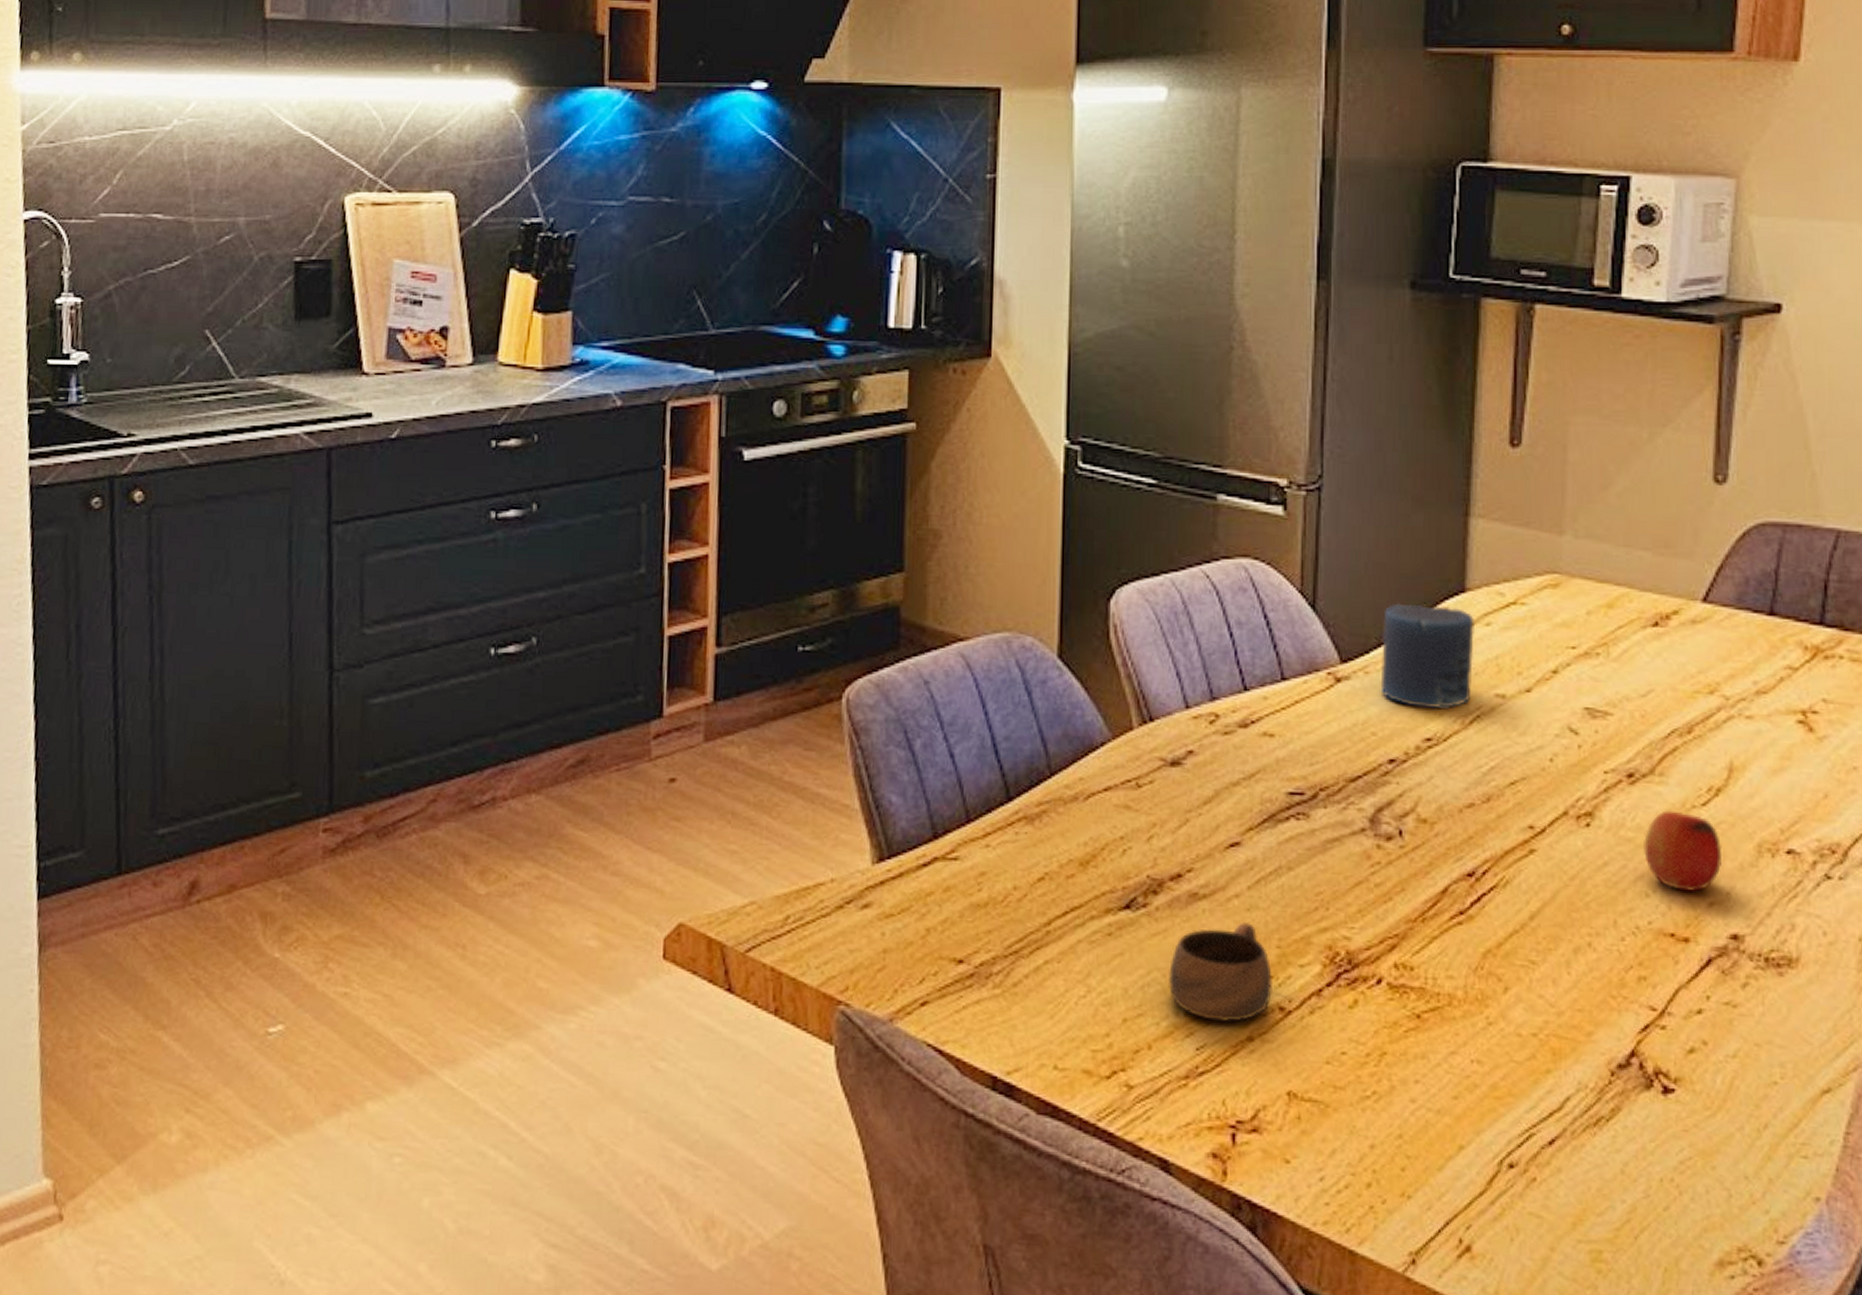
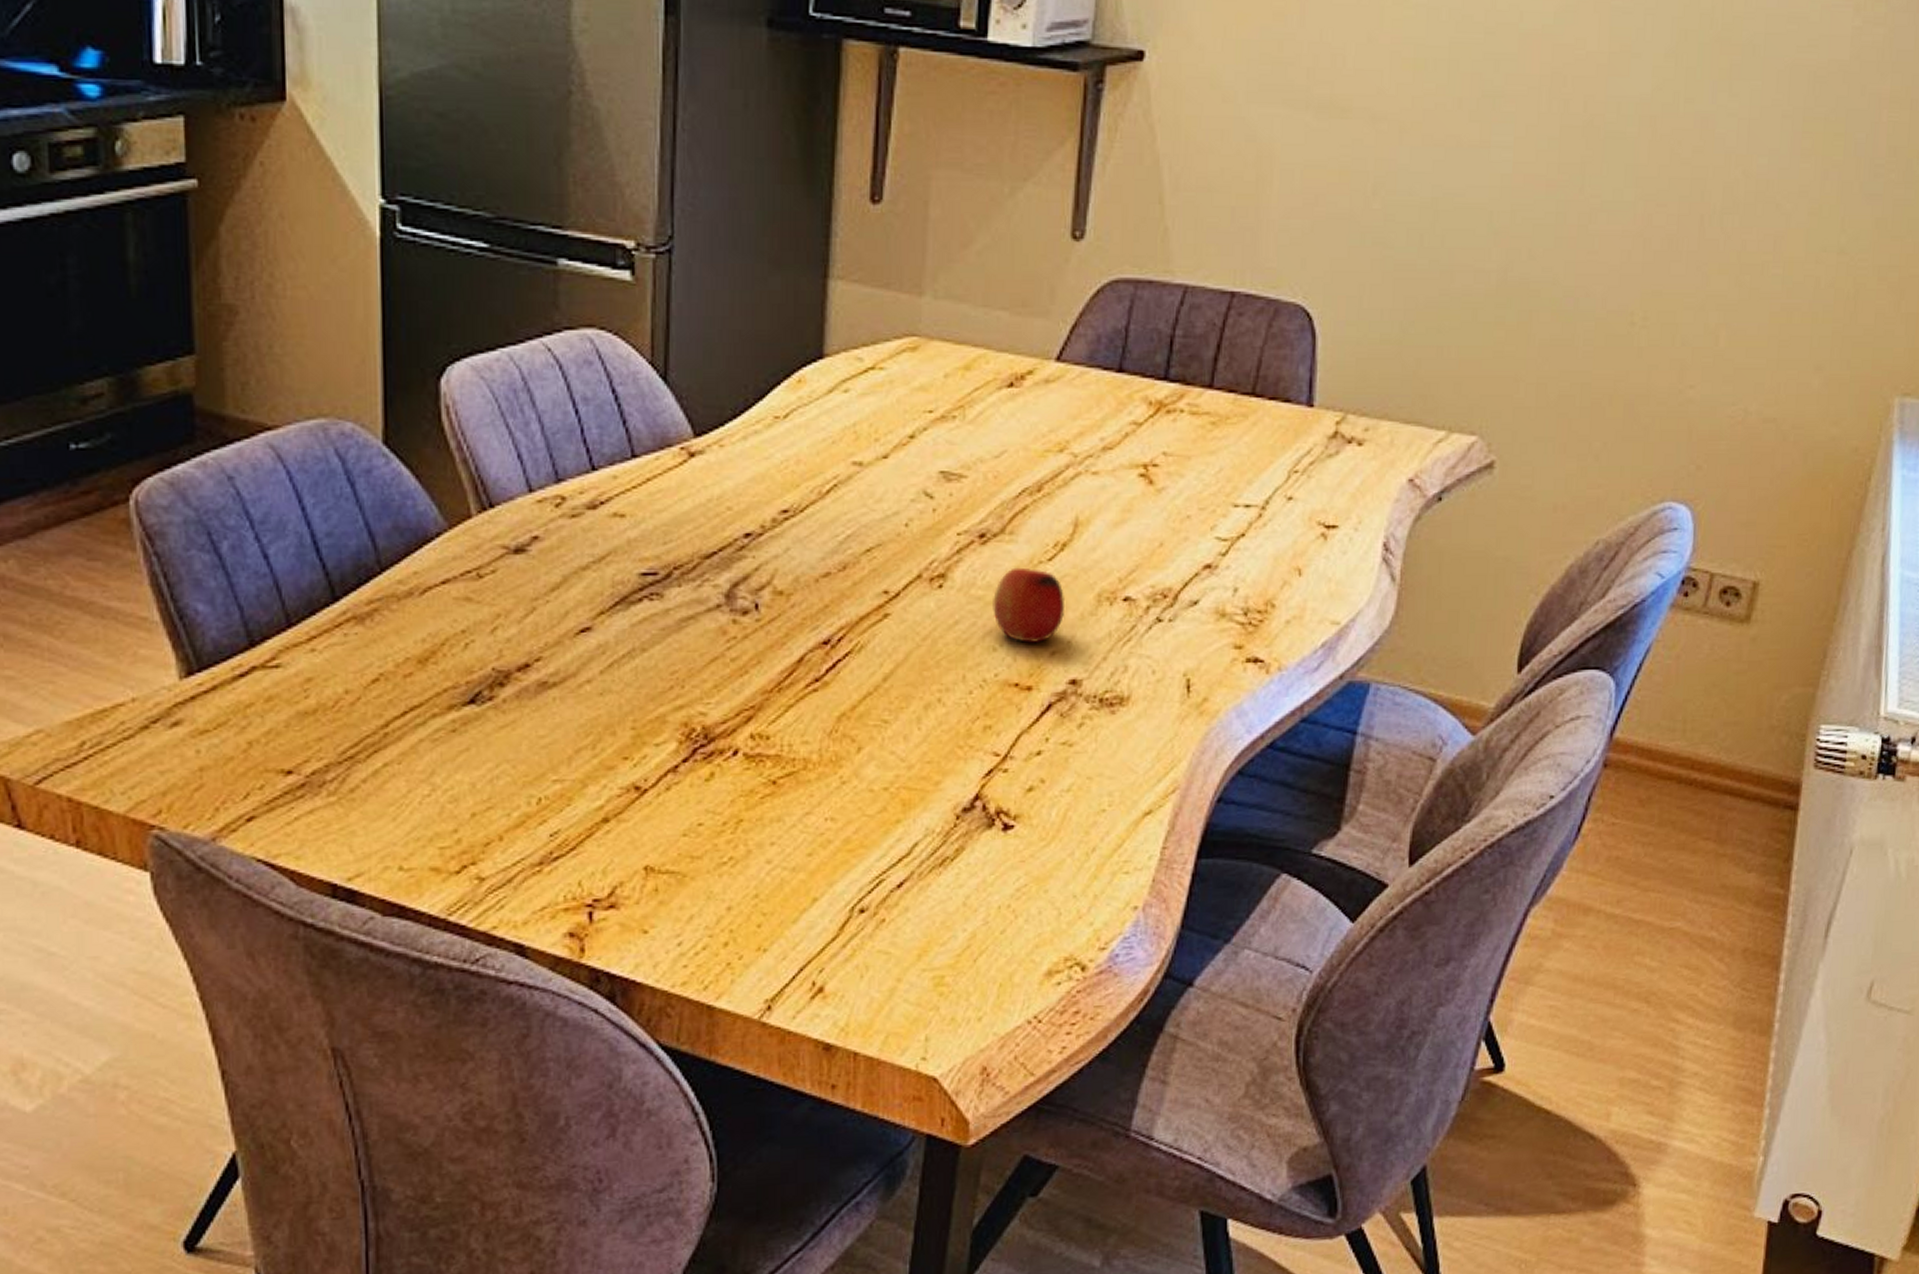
cup: present [1169,921,1272,1023] -> none [519,706,627,807]
candle: present [1380,603,1474,709] -> none [735,372,832,480]

